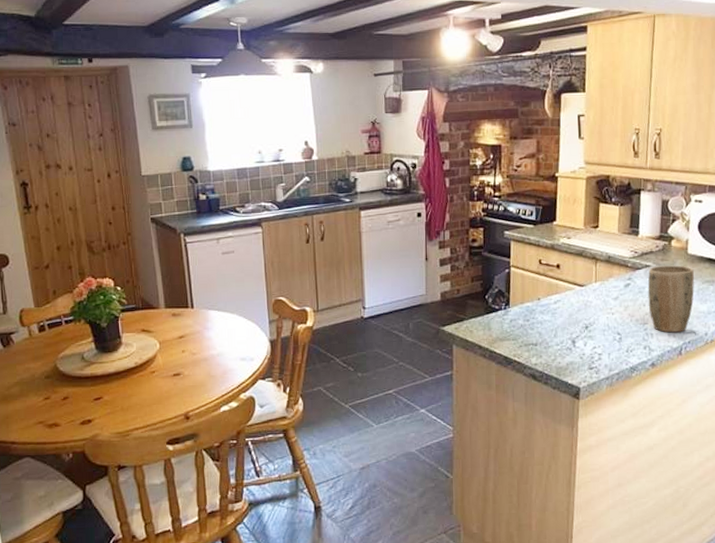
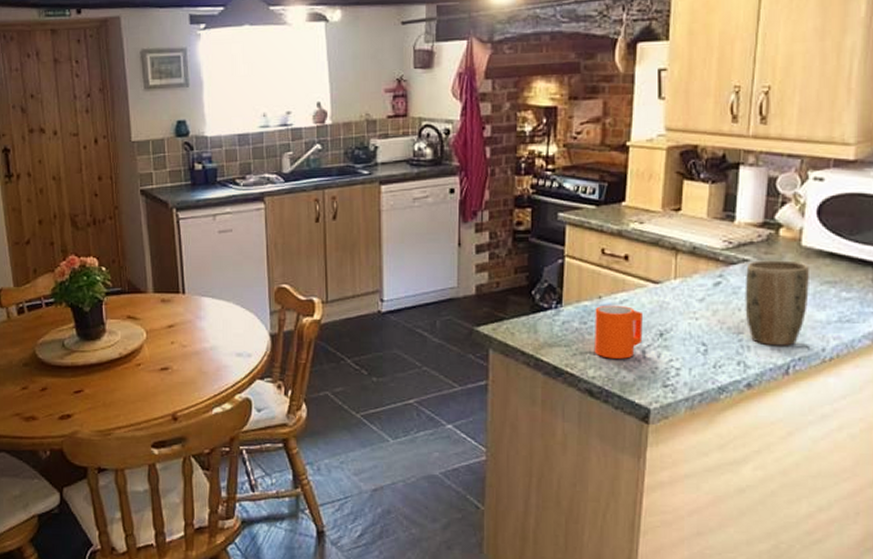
mug: none [535,305,573,348] -> present [595,305,643,359]

